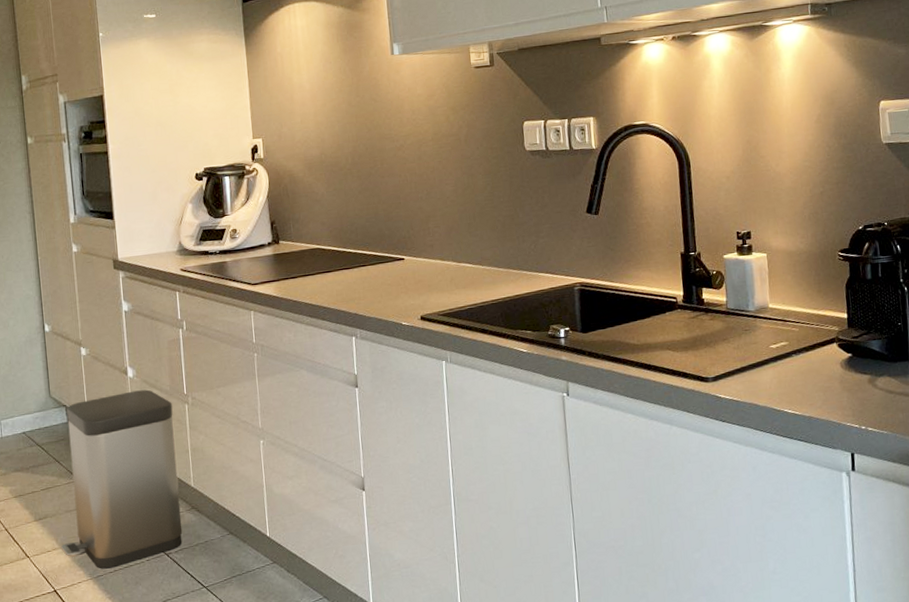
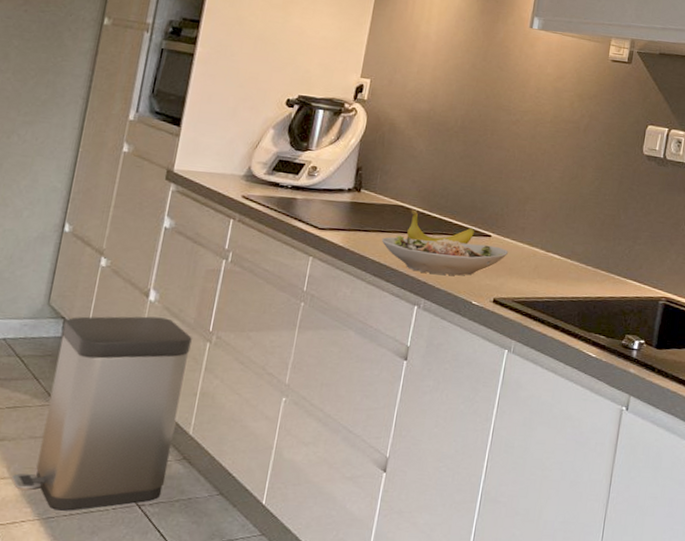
salad: none [308,267,424,306] -> present [381,235,509,276]
banana: none [327,249,389,278] -> present [407,209,475,244]

